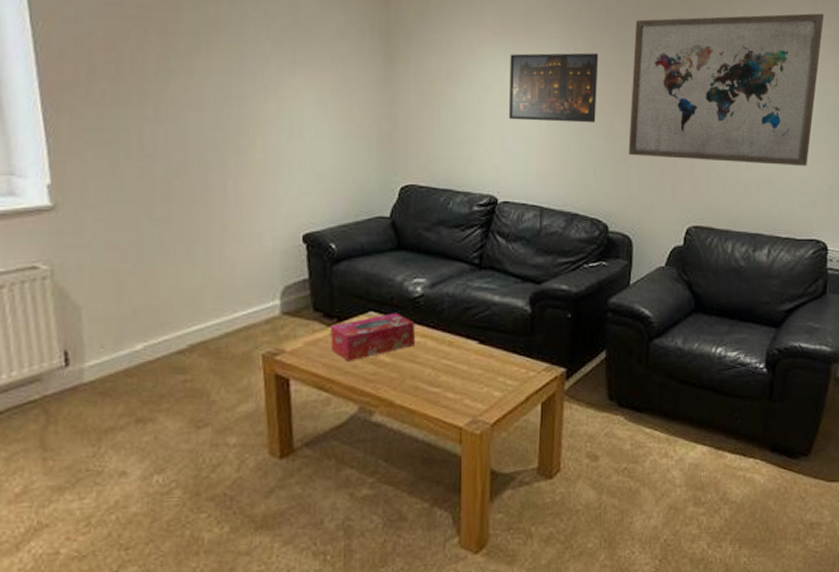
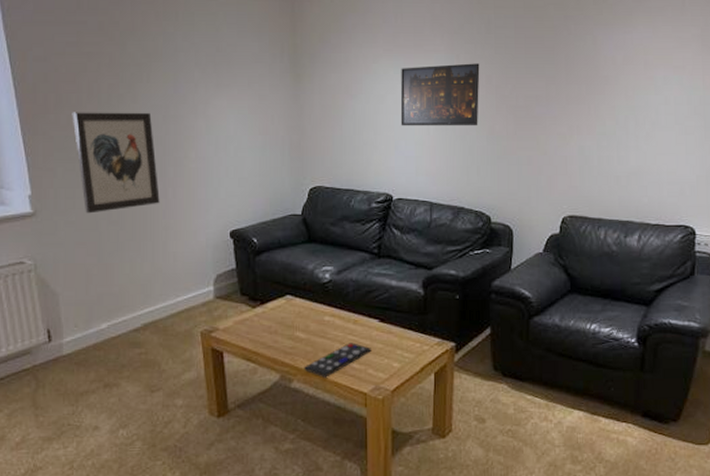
wall art: none [108,86,217,209] -> present [72,112,160,214]
tissue box: present [331,313,415,362] -> none [256,296,325,338]
remote control: none [388,368,469,409] -> present [304,342,371,378]
wall art: present [628,13,824,166] -> none [508,14,692,158]

